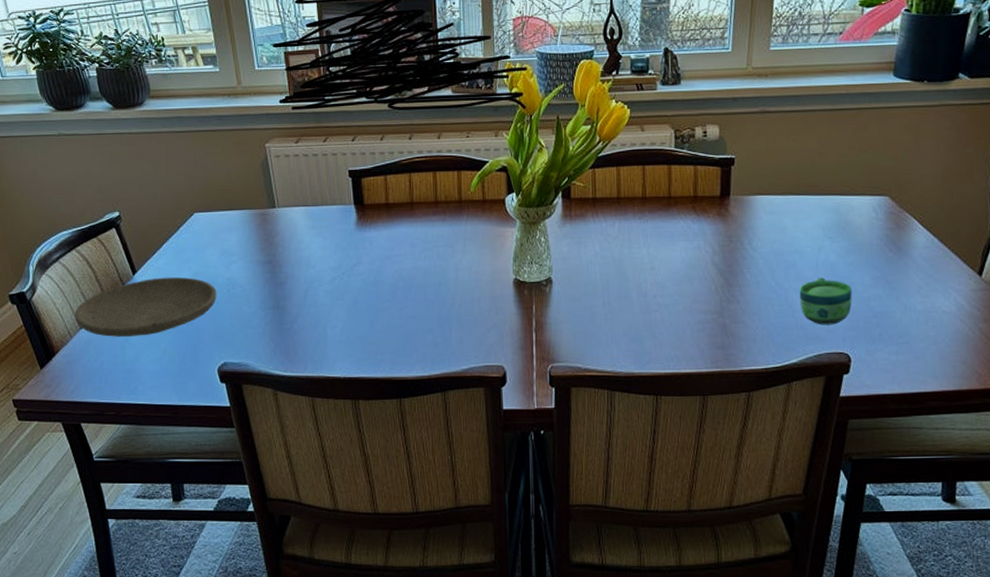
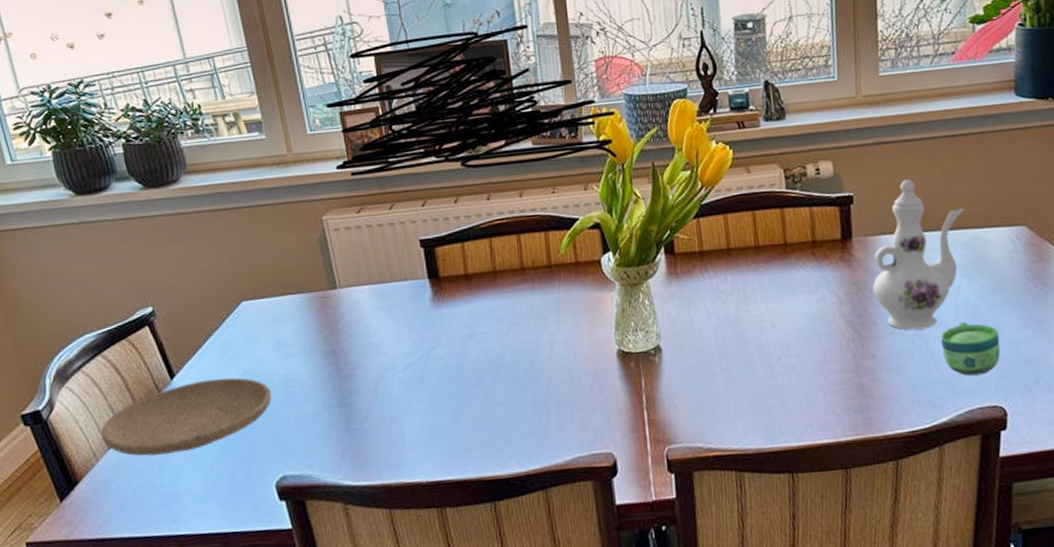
ewer: none [744,146,834,281] -> present [872,179,964,331]

